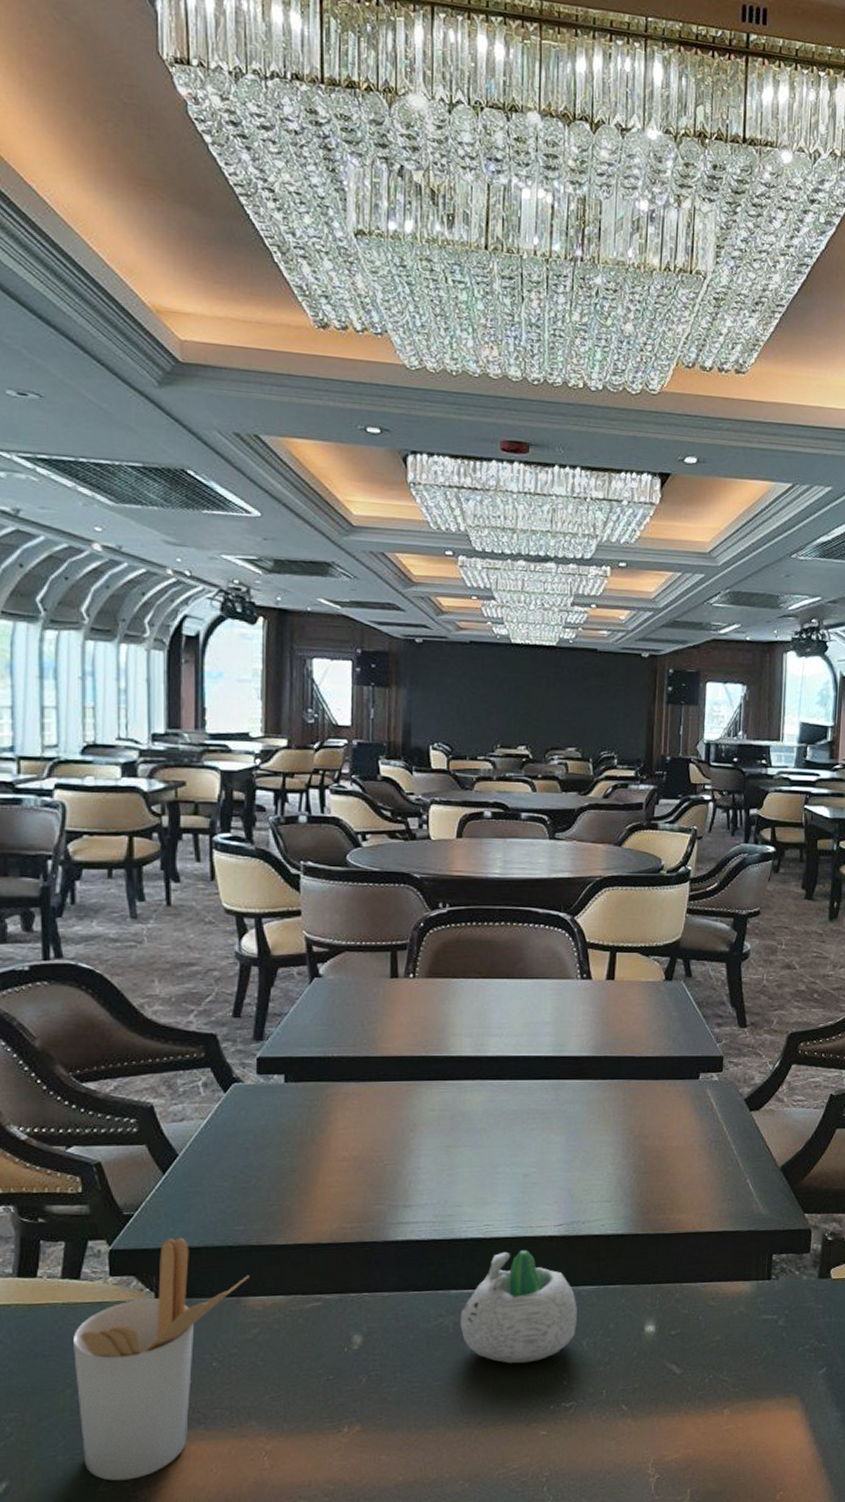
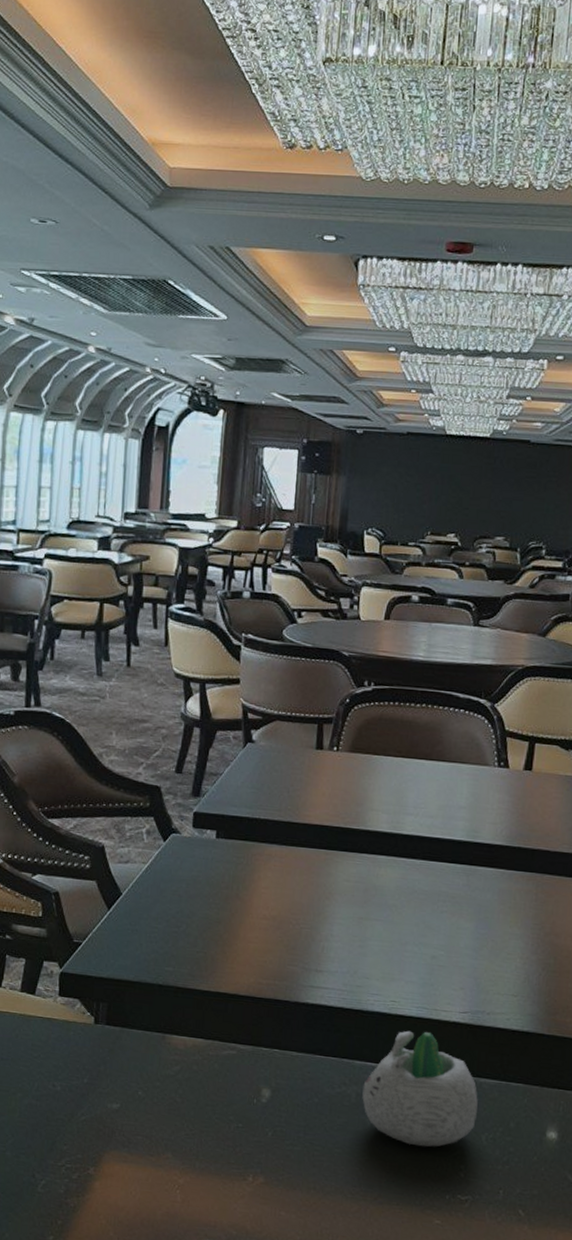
utensil holder: present [73,1238,249,1481] -> none [25,970,175,1187]

